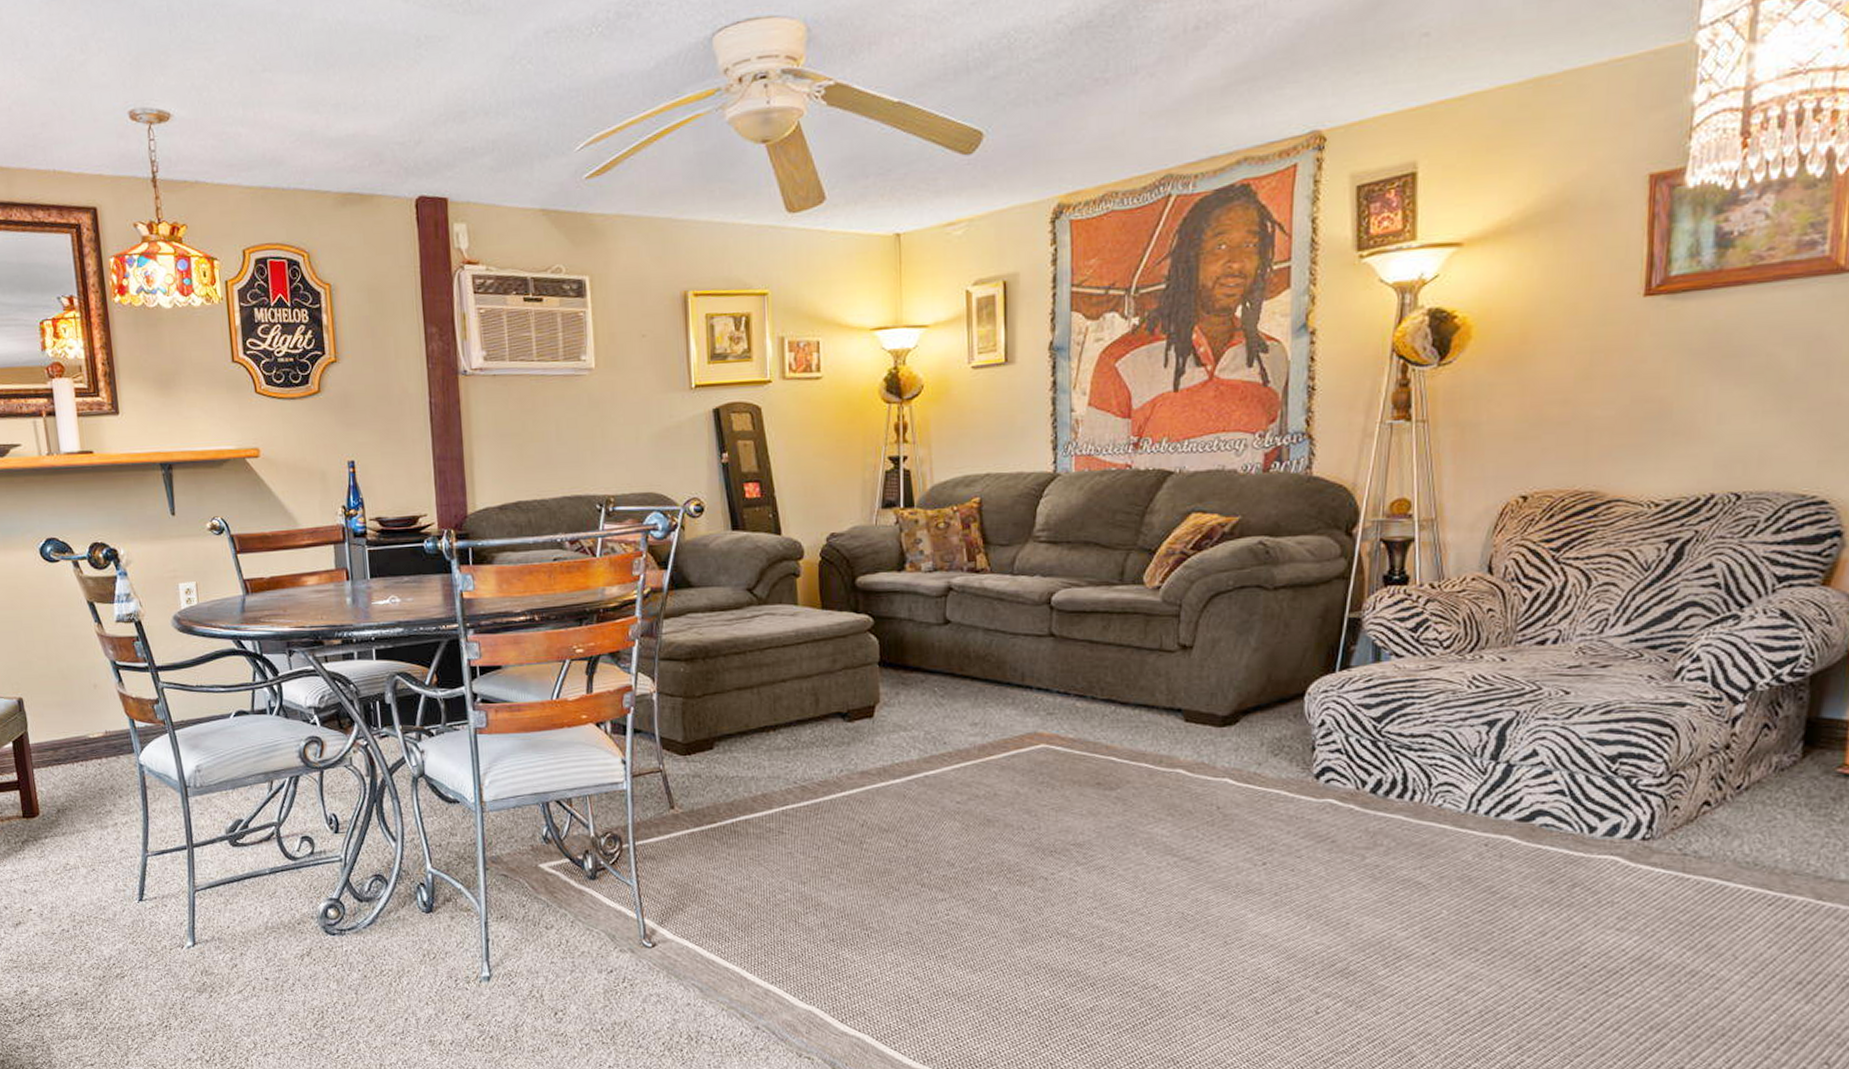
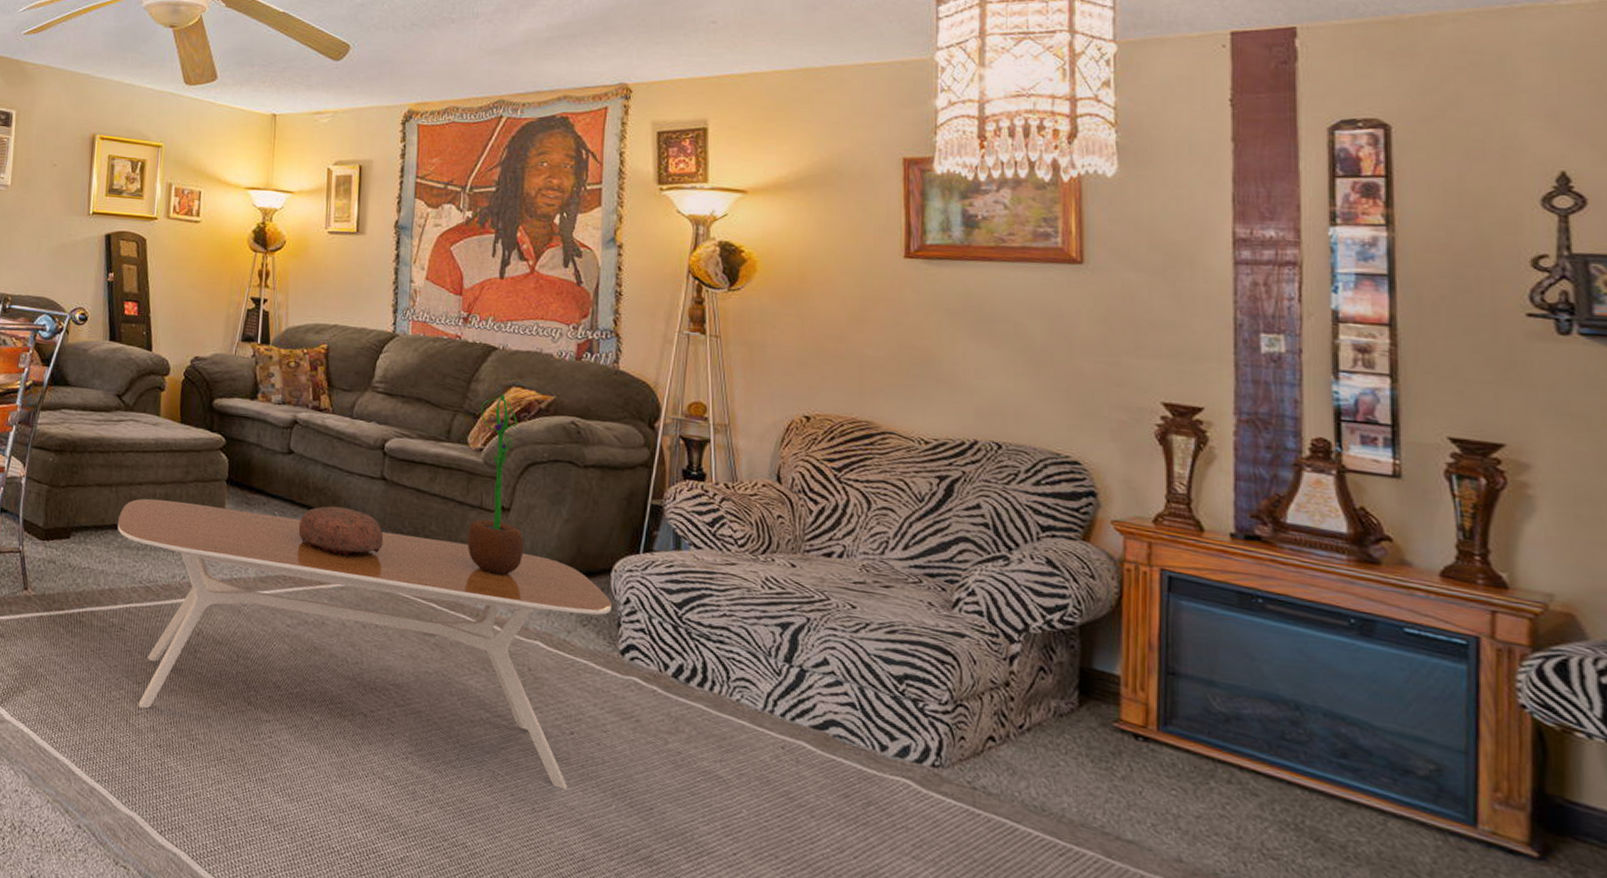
coffee table: none [764,690,1305,918] -> present [118,498,611,789]
decorative bowl: none [961,672,1056,722] -> present [298,506,384,555]
potted flower: none [1147,523,1209,717] -> present [467,394,524,576]

